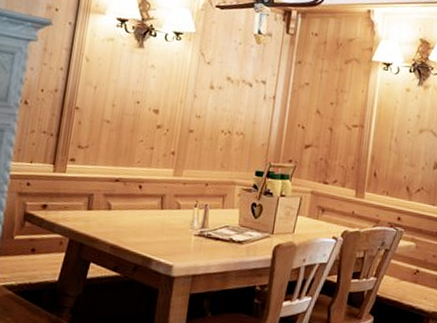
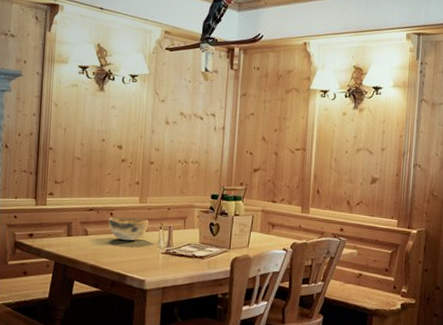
decorative bowl: none [135,190,183,219] -> present [107,217,149,241]

